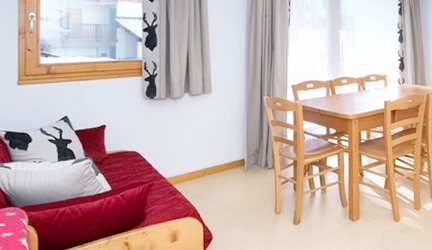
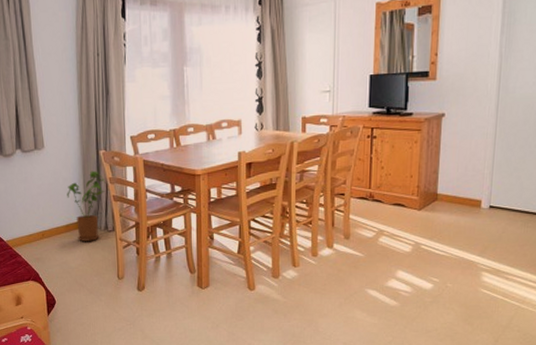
house plant: none [230,114,267,178] -> present [67,170,105,241]

